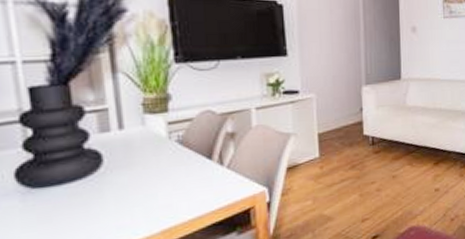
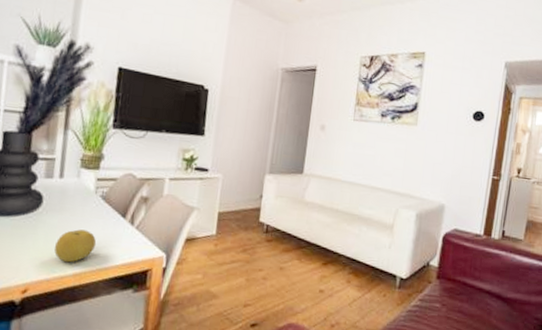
fruit: none [131,181,183,221] -> present [54,229,97,263]

